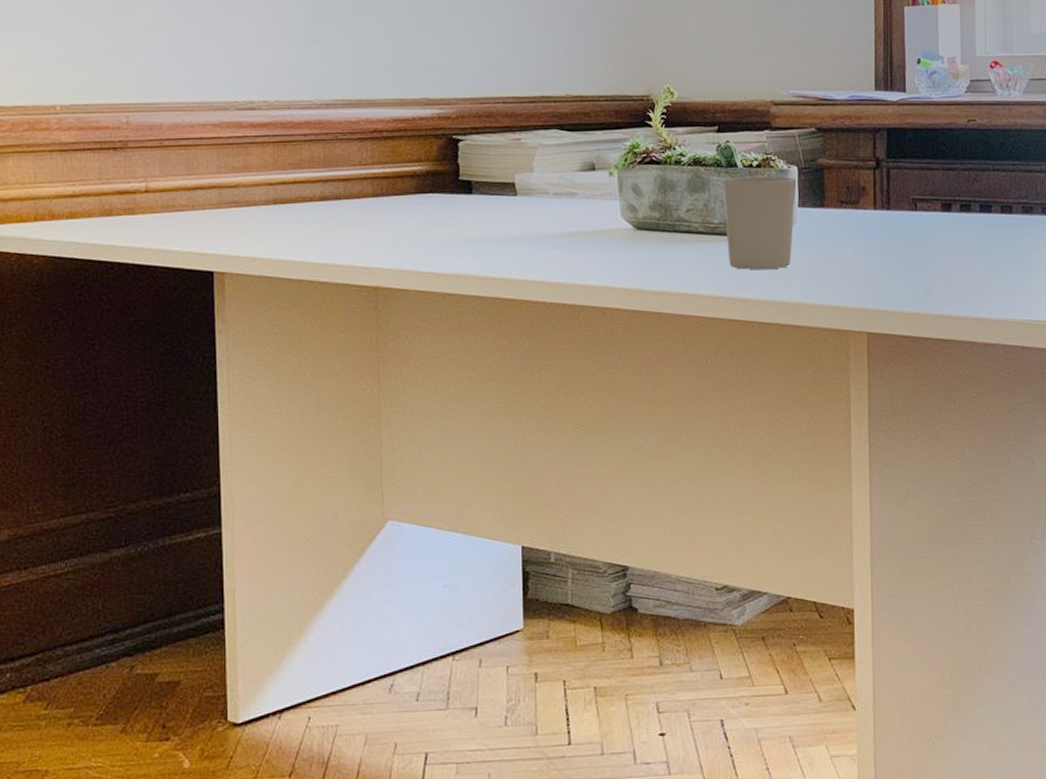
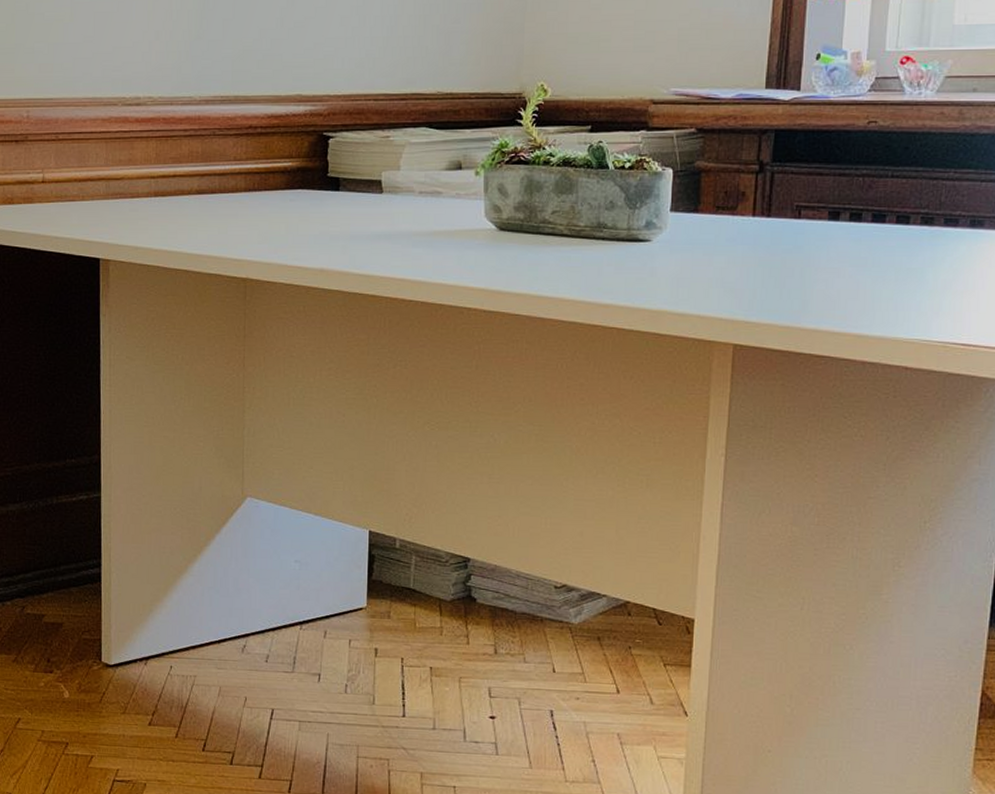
mug: present [722,176,797,270] -> none [591,178,671,275]

